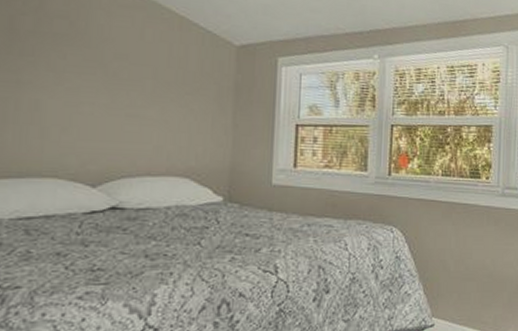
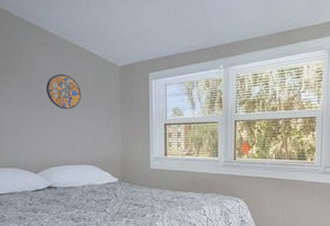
manhole cover: none [122,48,177,98] -> present [45,74,81,110]

